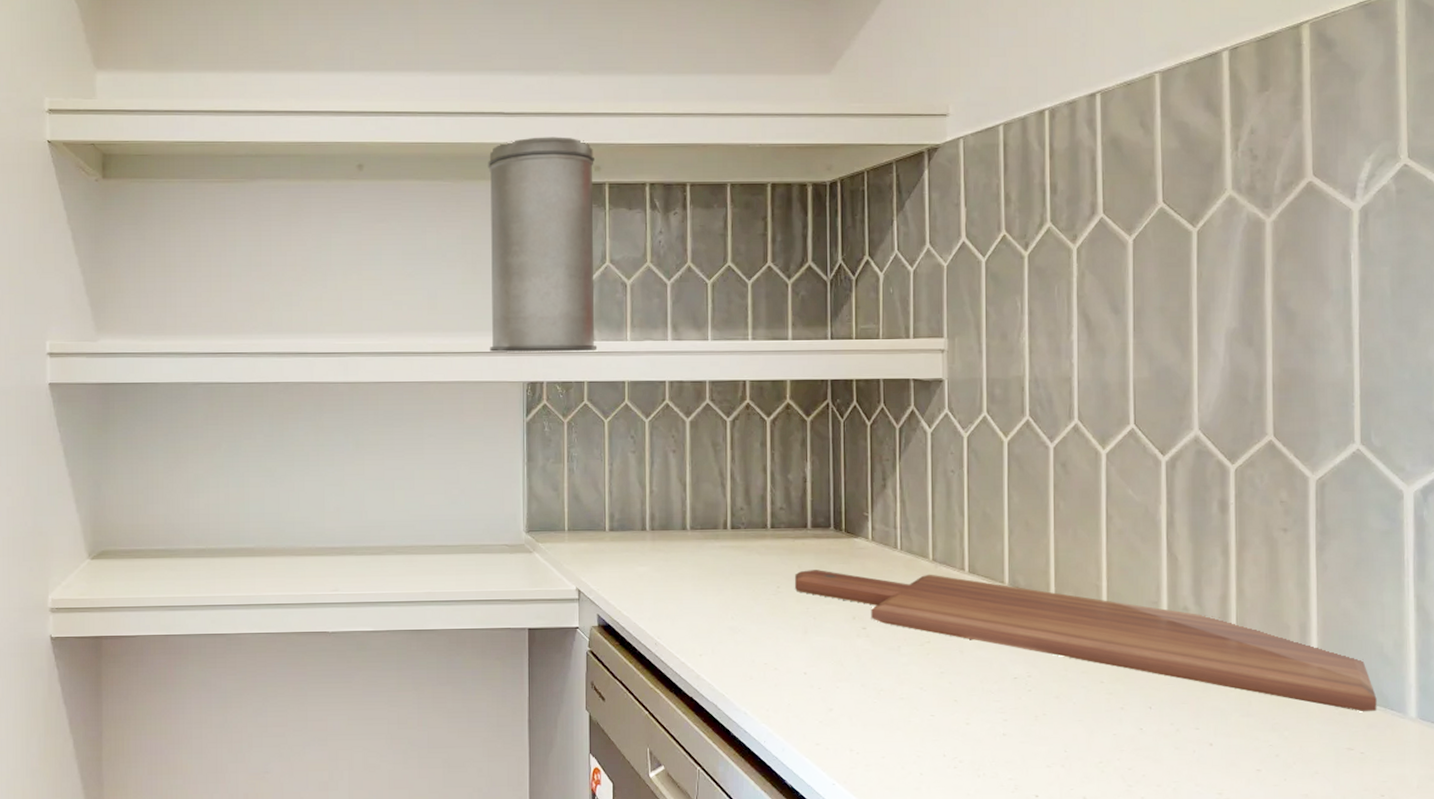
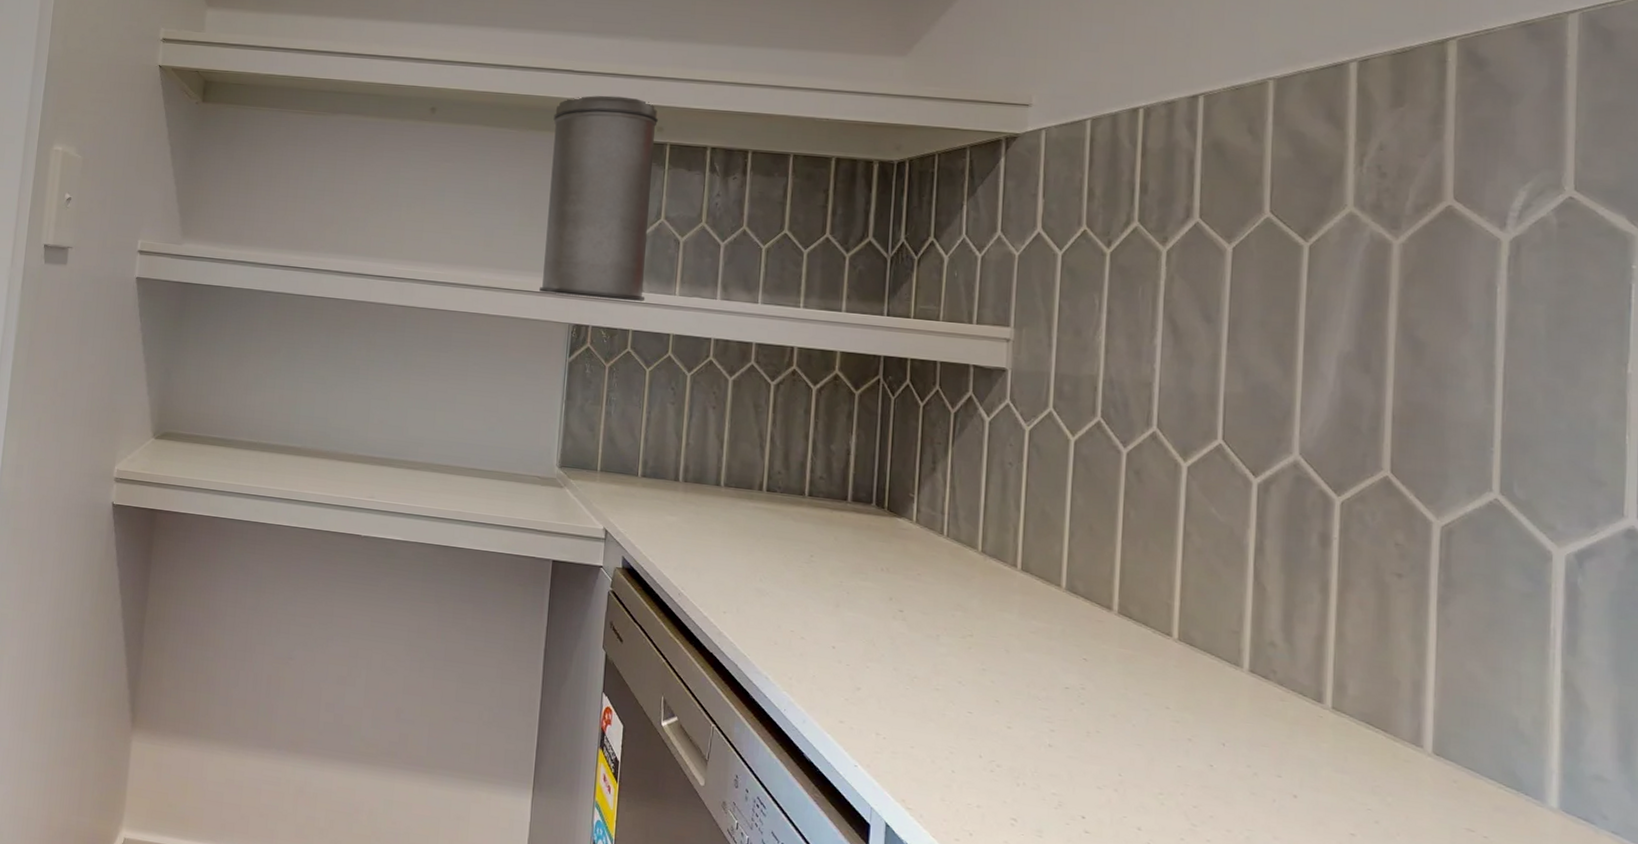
cutting board: present [794,570,1377,712] -> none [829,543,1507,794]

